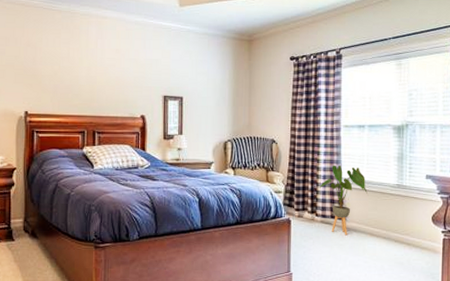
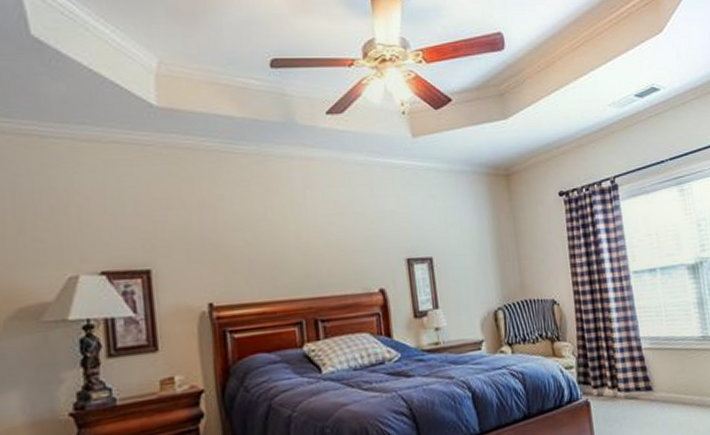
house plant: present [319,165,367,236] -> none [616,321,672,410]

